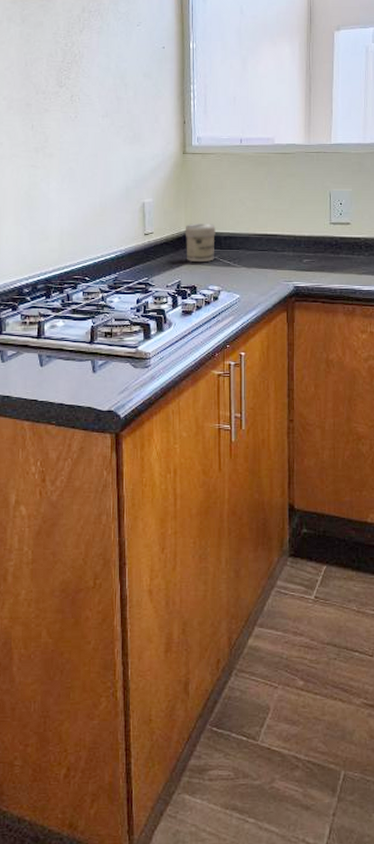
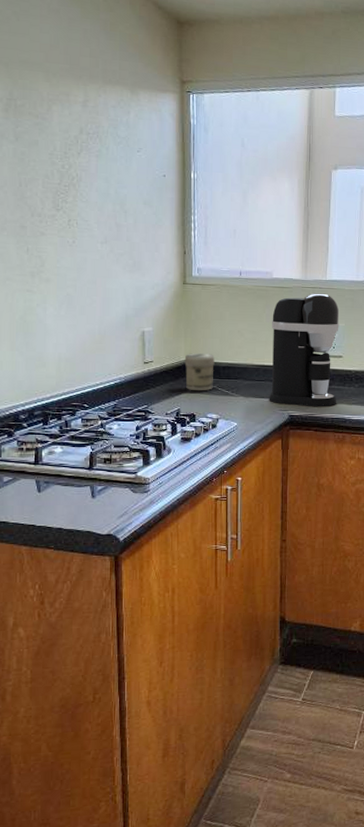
coffee maker: none [272,158,346,278] -> present [269,293,340,407]

